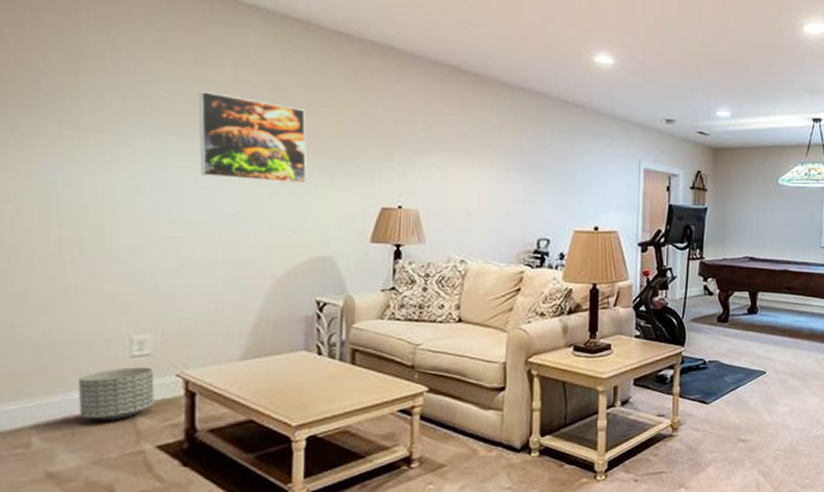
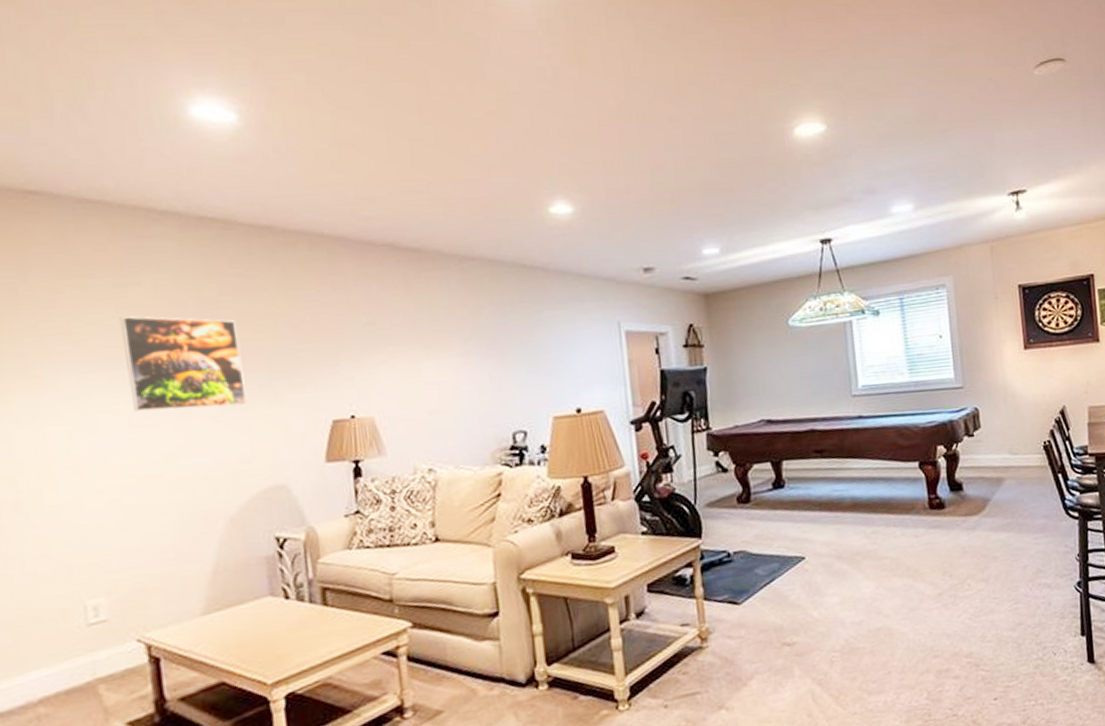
planter: present [77,367,155,421] -> none [35,634,119,701]

